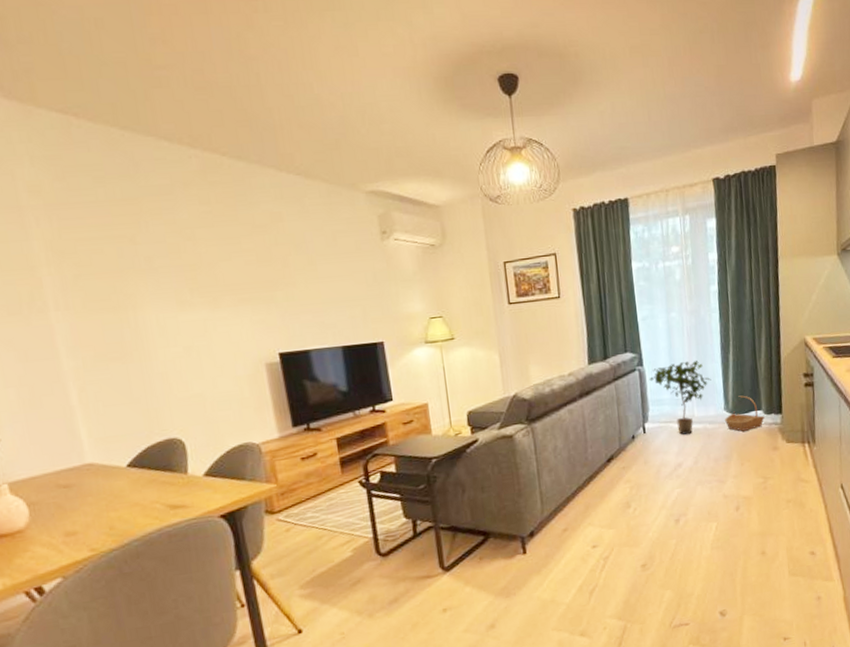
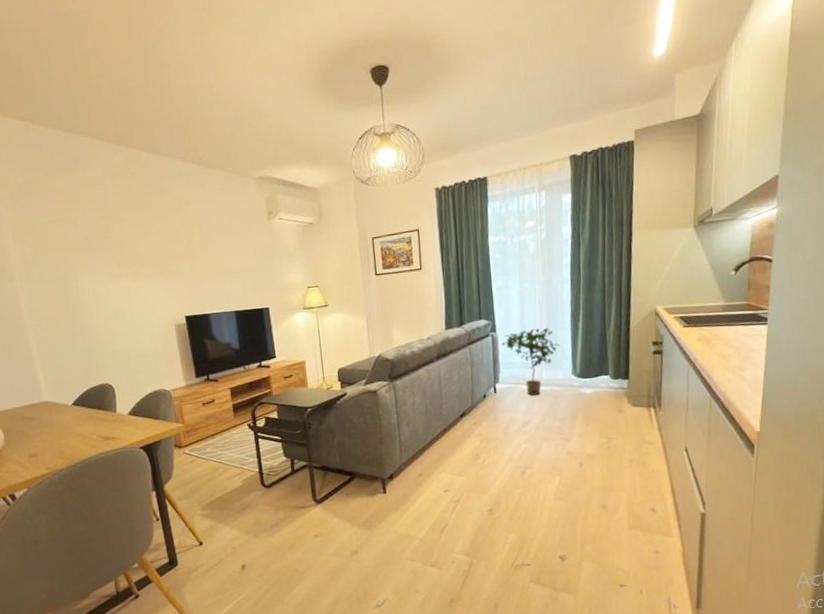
basket: present [725,395,765,432] -> none [572,361,612,394]

